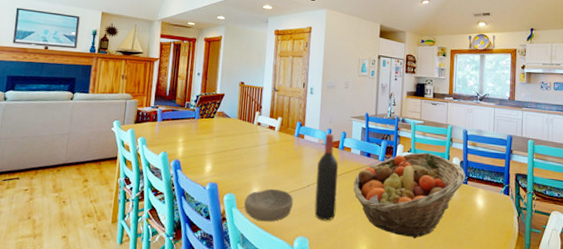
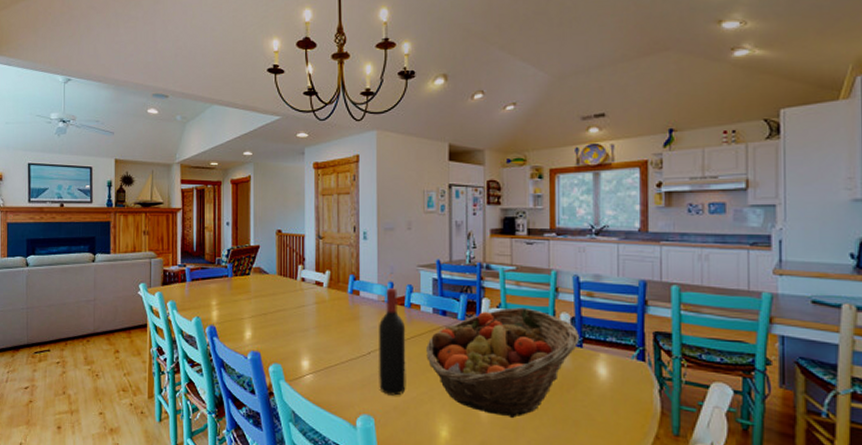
bowl: present [244,188,294,222] -> none [294,357,352,397]

